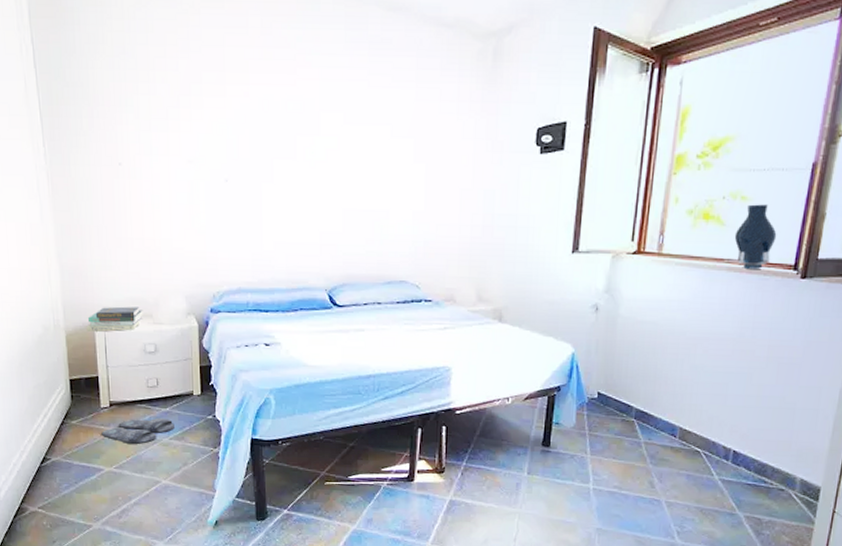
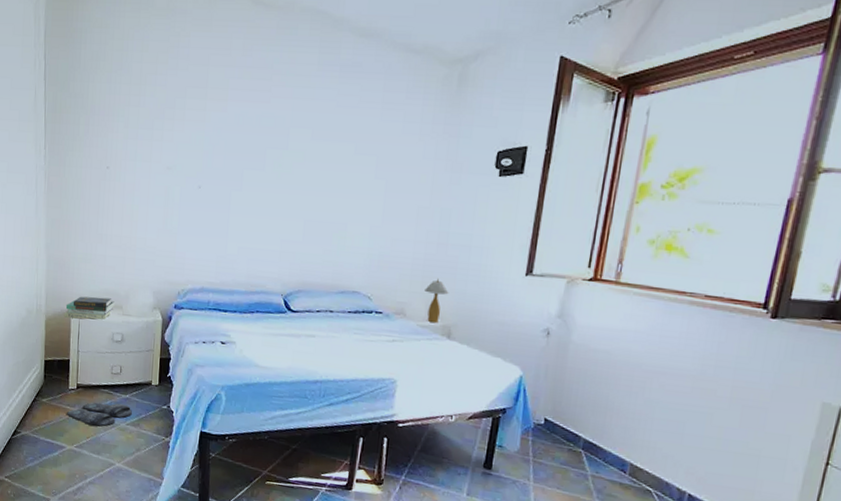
table lamp: none [473,262,498,308] -> present [424,278,449,323]
vase: present [734,204,777,270] -> none [698,238,746,306]

